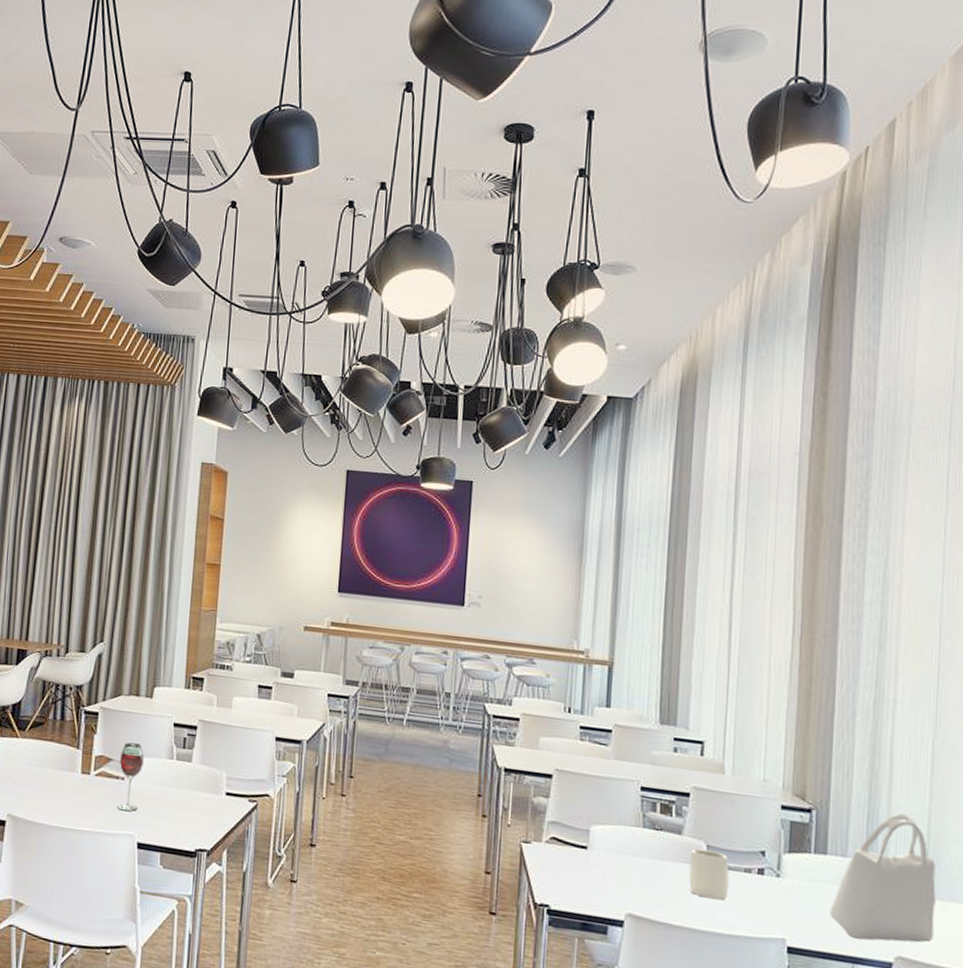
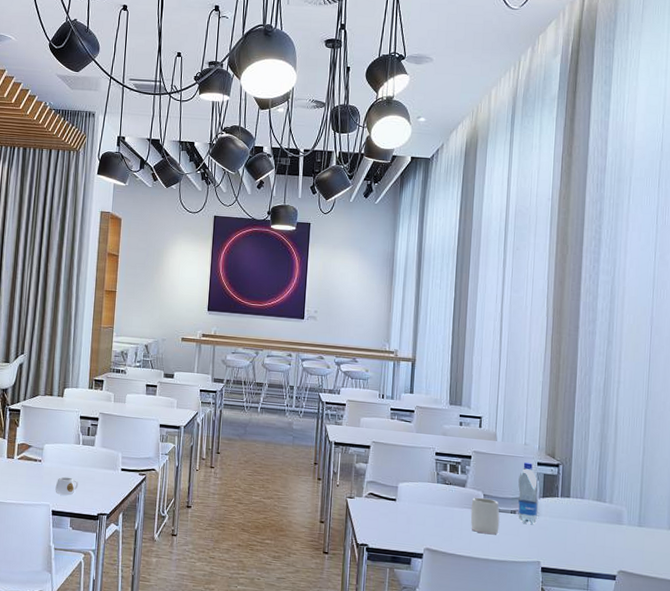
wineglass: present [118,742,144,811] -> none [36,432,57,486]
mug: none [141,799,171,825] -> present [55,476,78,496]
bottle: none [754,803,782,890] -> present [518,461,538,525]
handbag: present [829,814,936,943] -> none [571,465,647,560]

